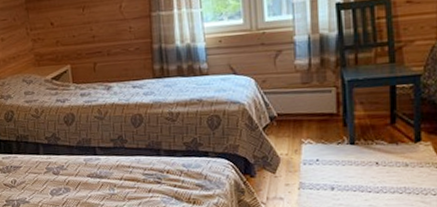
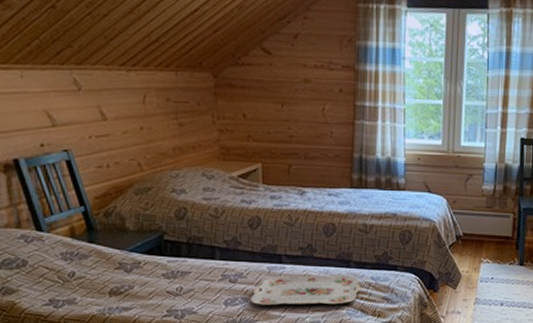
serving tray: none [72,163,173,194] -> present [251,274,361,305]

